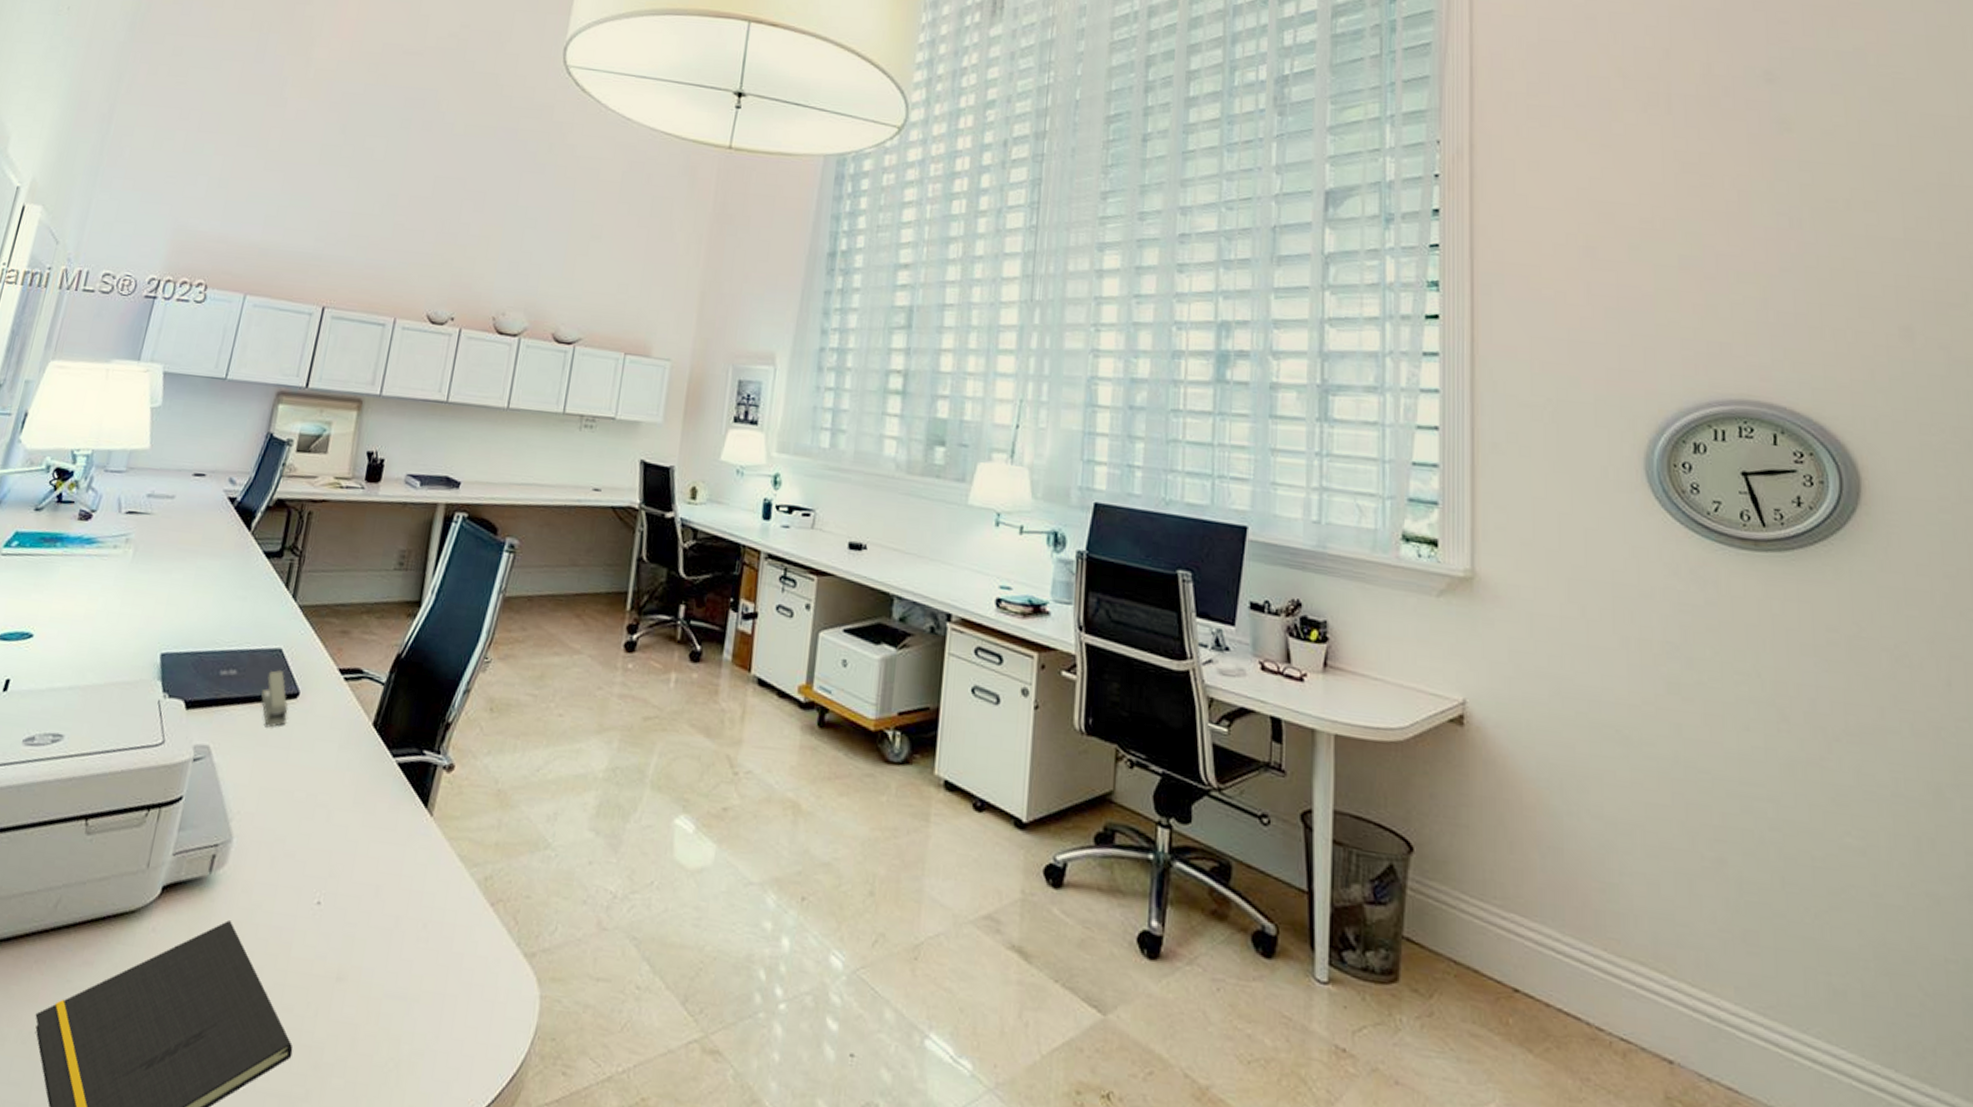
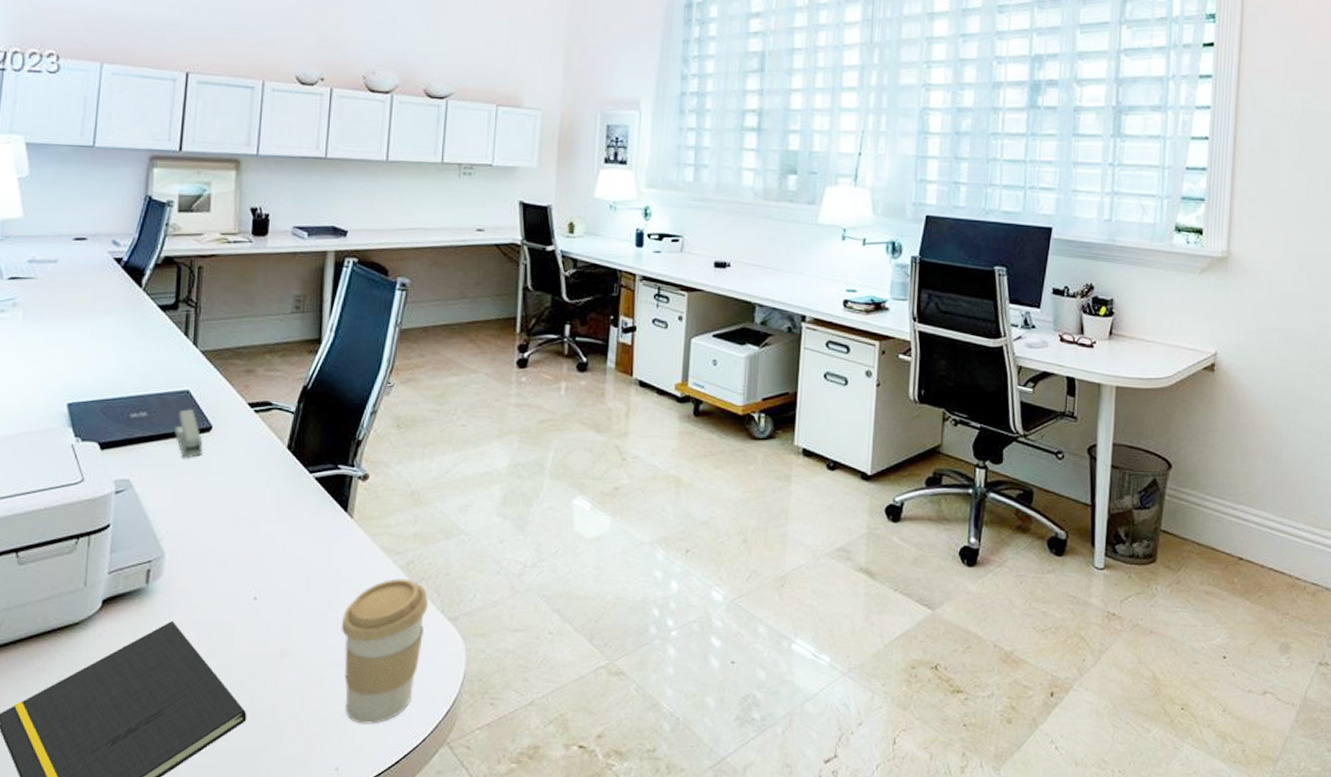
coffee cup: none [400,896,505,1082] -> present [341,578,429,724]

